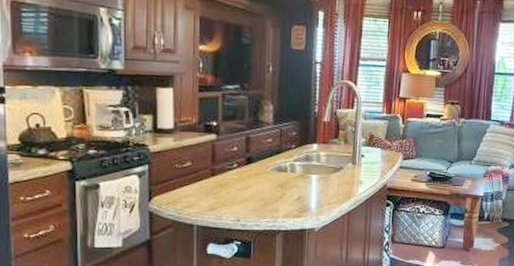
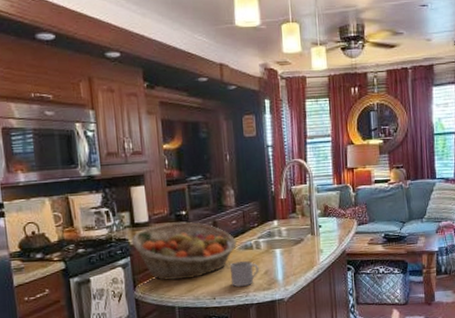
fruit basket: none [151,132,270,197] -> present [131,221,237,281]
mug: none [258,184,292,210] -> present [230,261,260,287]

